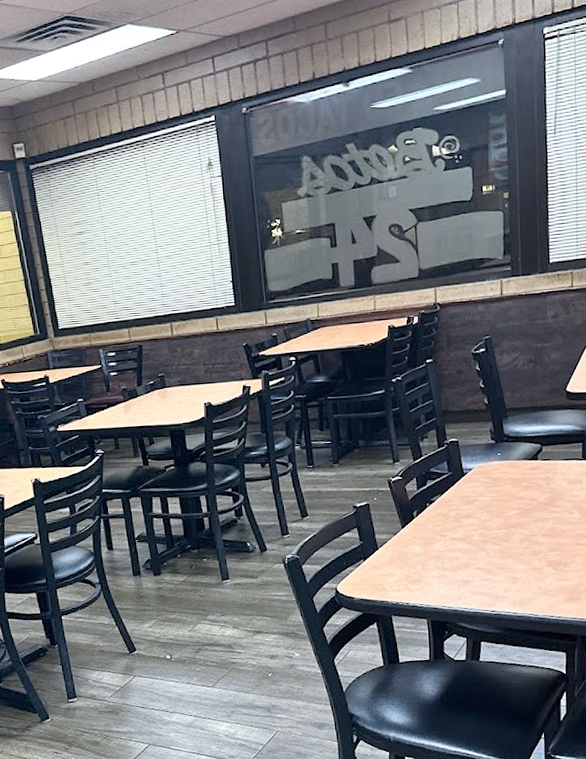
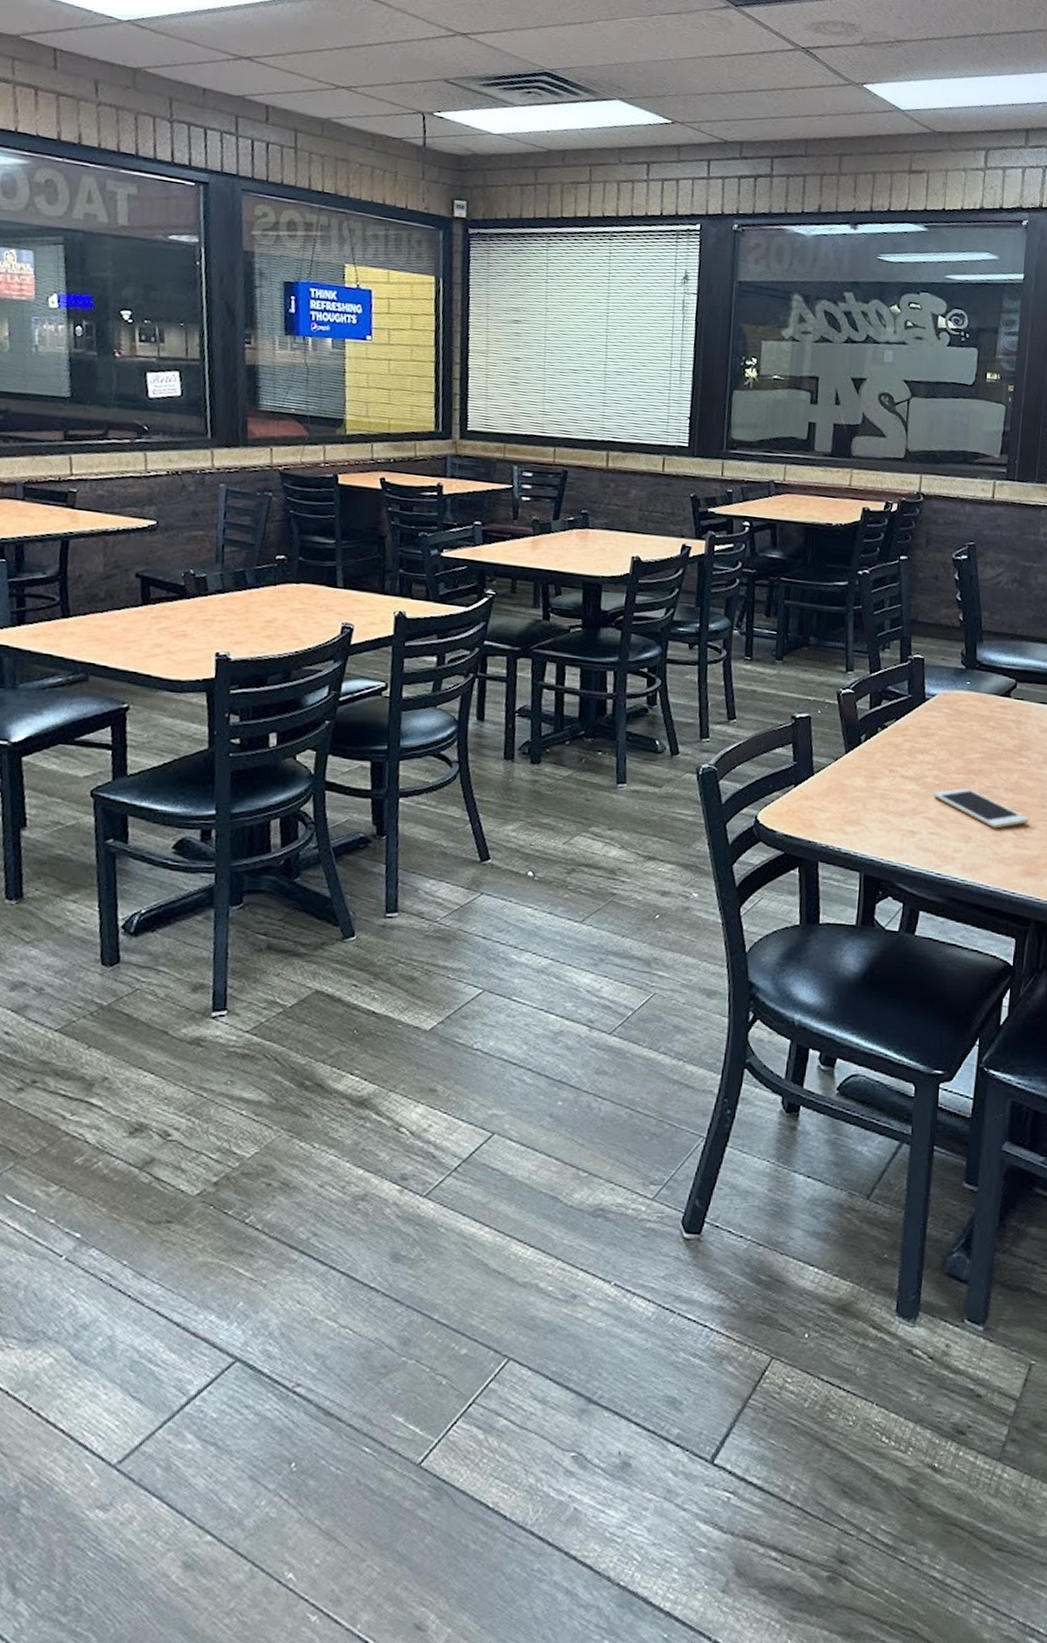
cell phone: none [481,539,567,568] -> present [933,788,1029,829]

